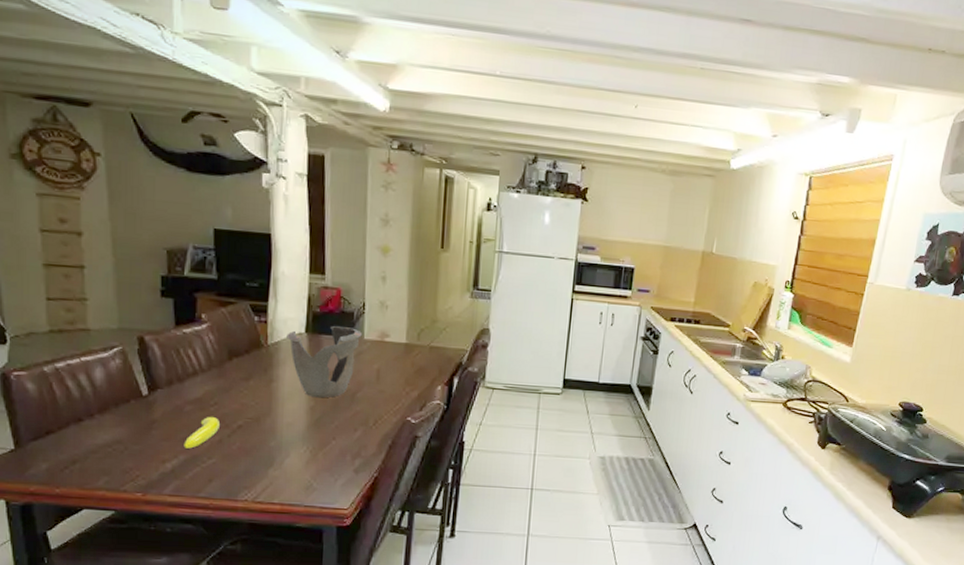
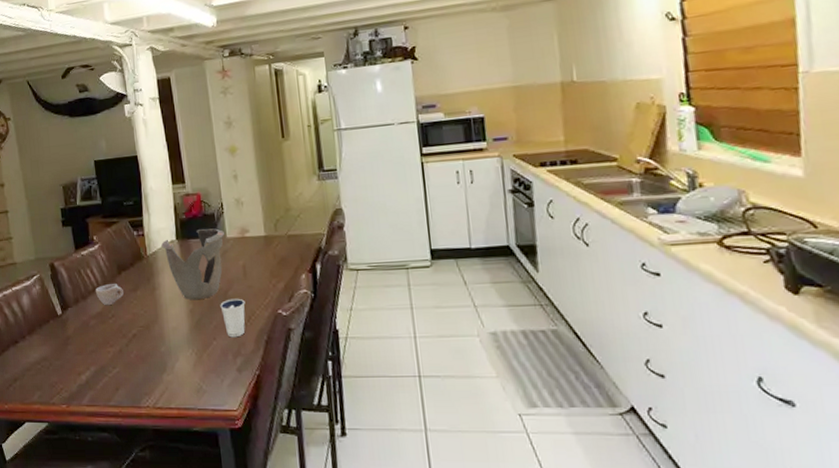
banana: present [183,416,221,449] -> none [93,328,119,360]
cup: none [195,369,232,391] -> present [95,284,124,305]
dixie cup: none [345,401,374,439] -> present [220,298,245,338]

